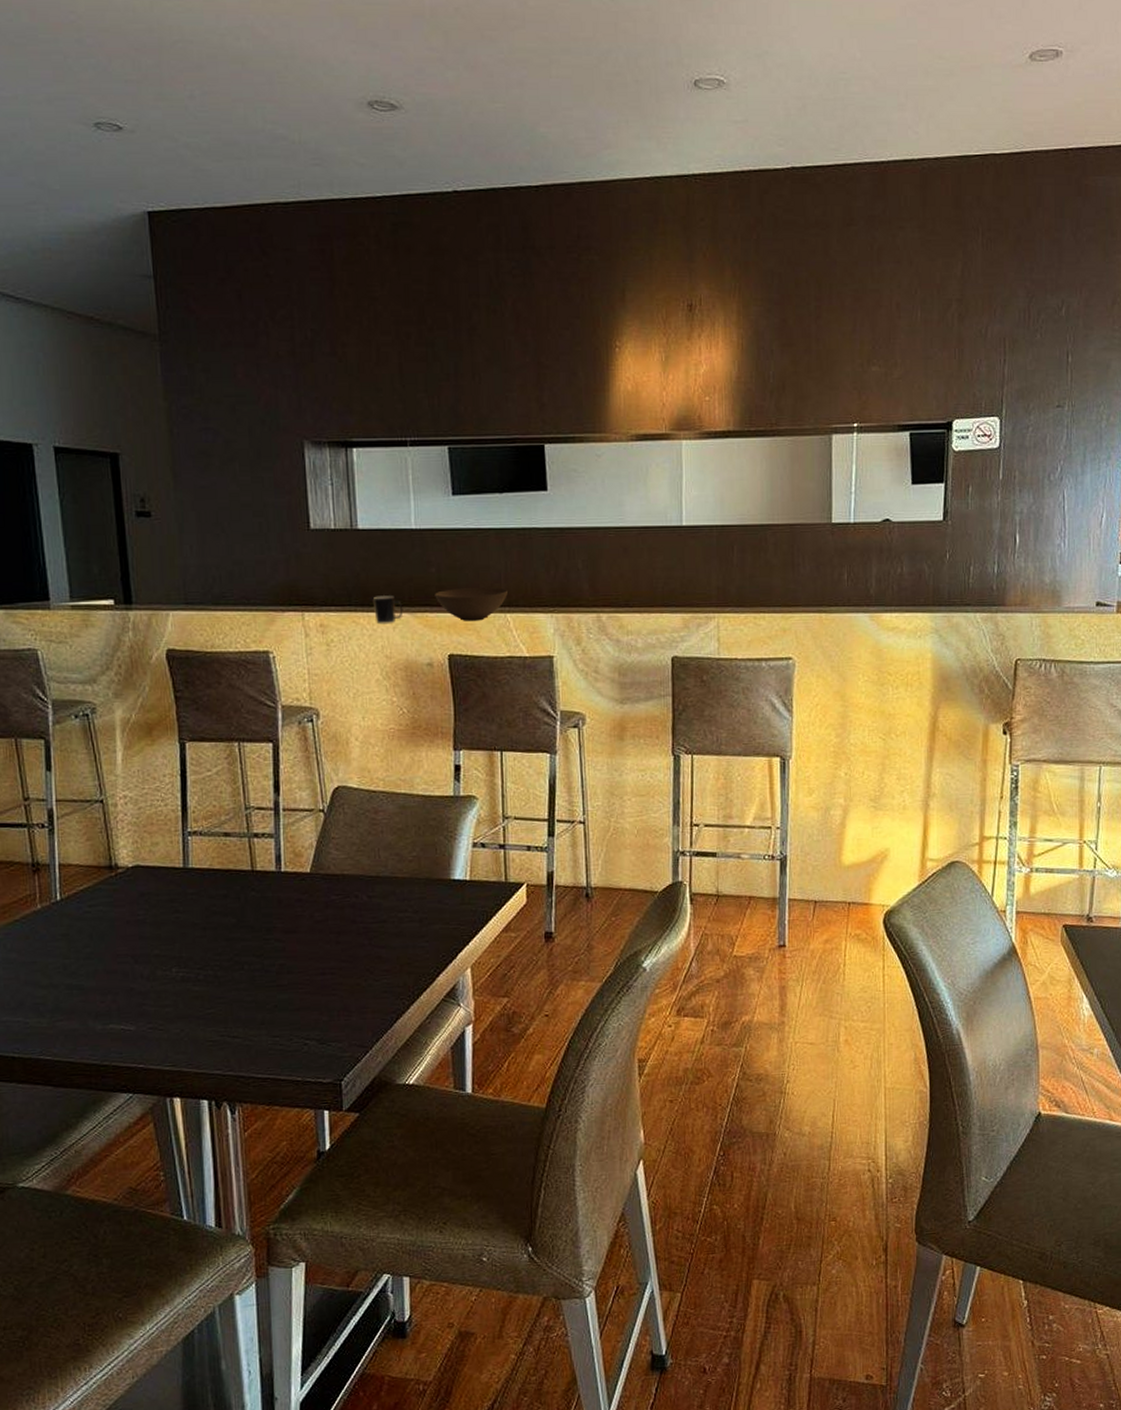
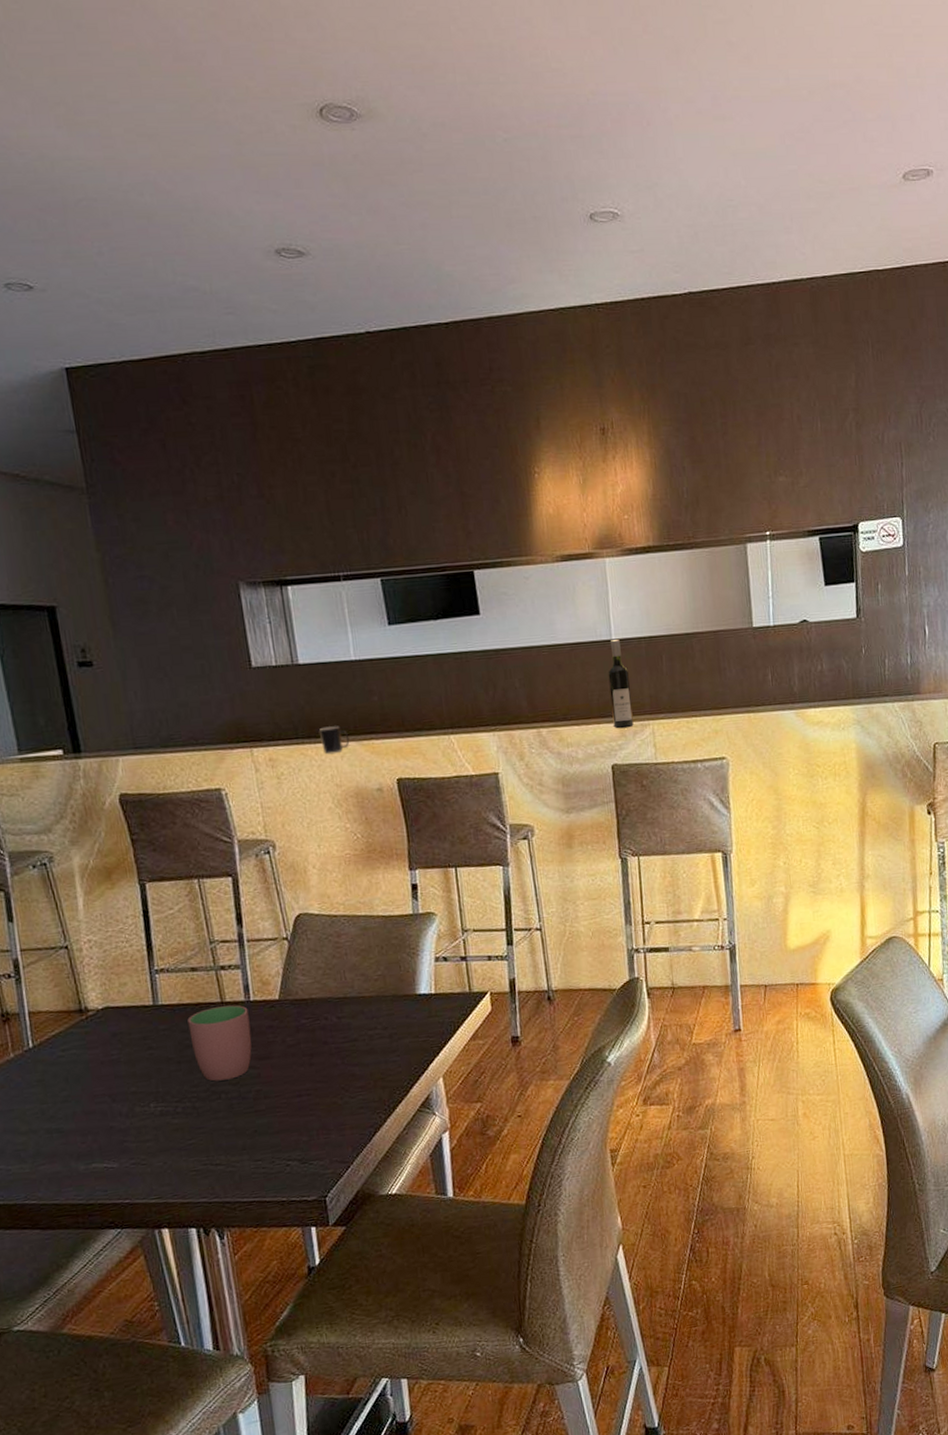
cup: none [216,874,280,951] -> present [187,1004,252,1082]
bowl: present [435,587,508,622] -> none [379,710,450,746]
bottle: none [675,526,698,620] -> present [608,640,634,729]

